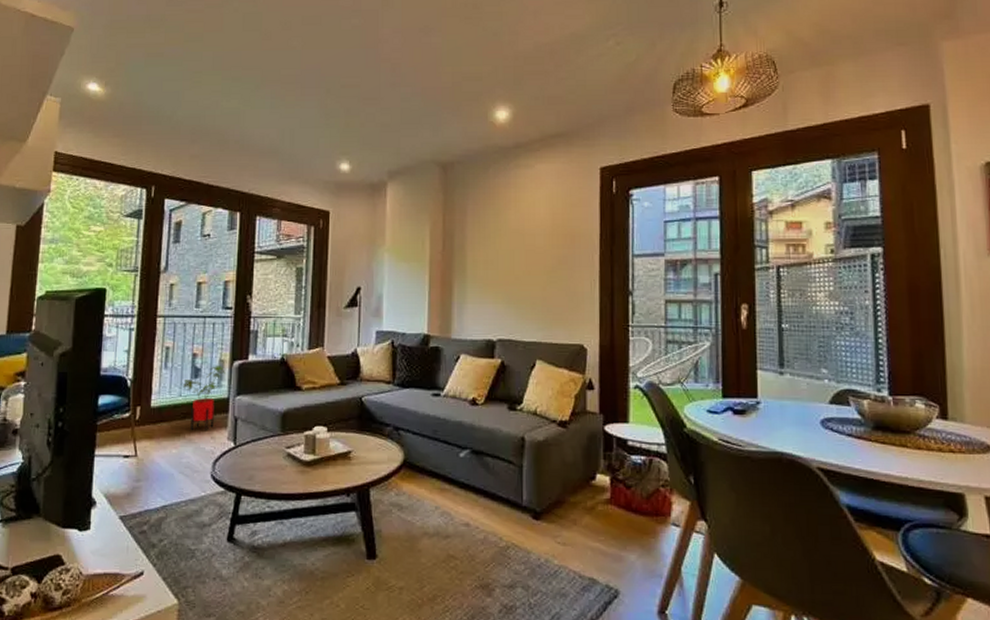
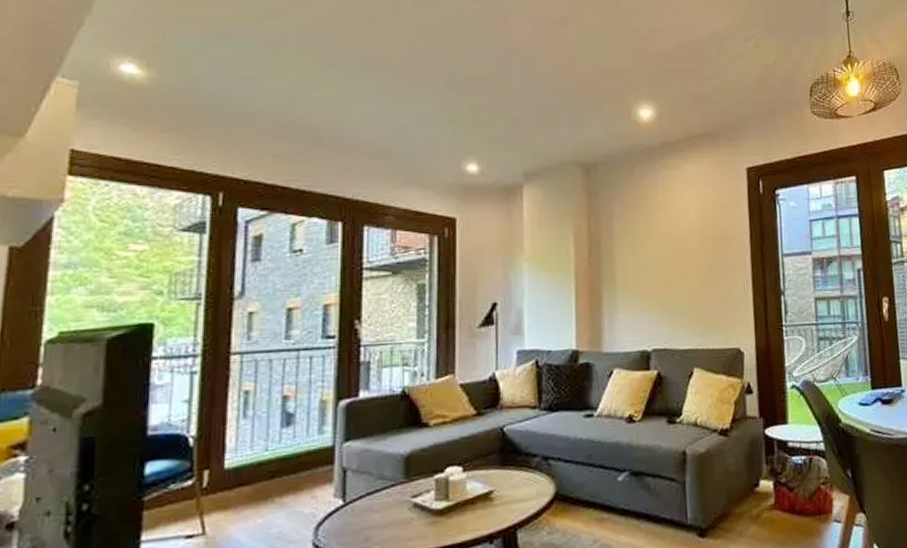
house plant: present [183,366,225,430] -> none [270,408,329,491]

